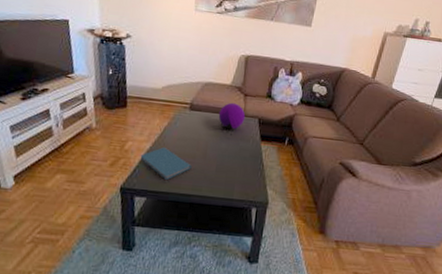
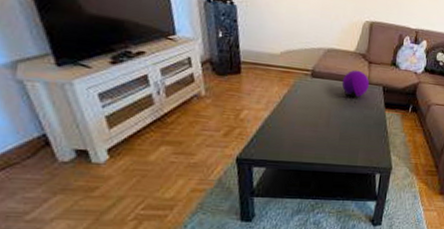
book: present [140,146,192,180] -> none [258,115,314,149]

